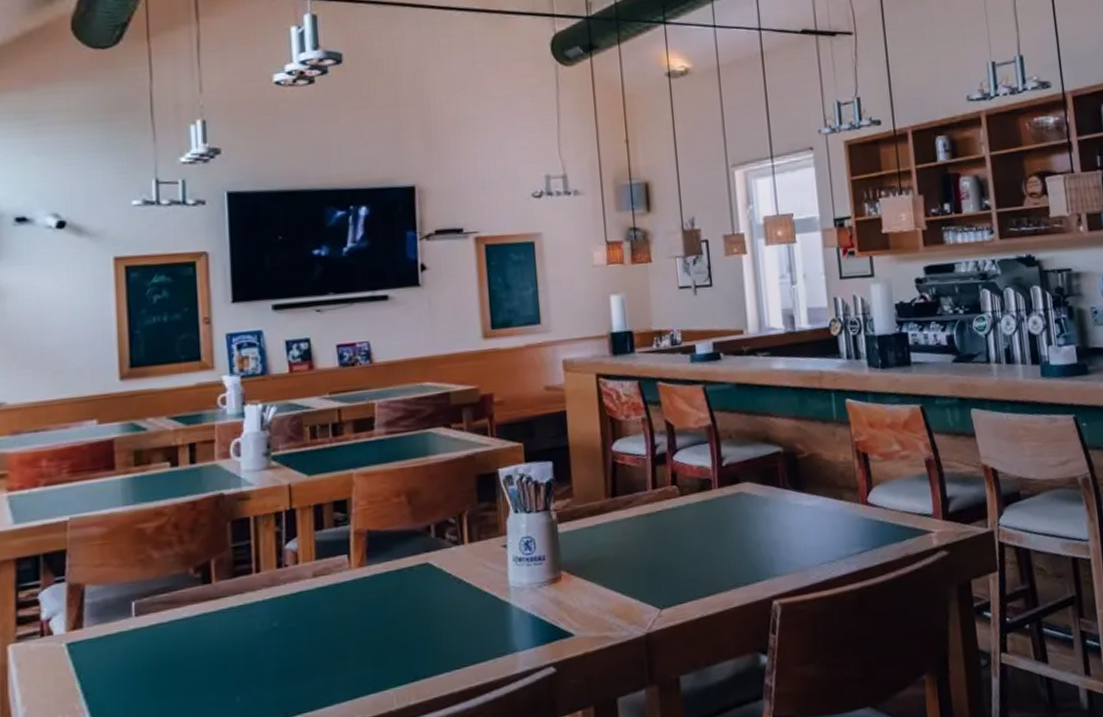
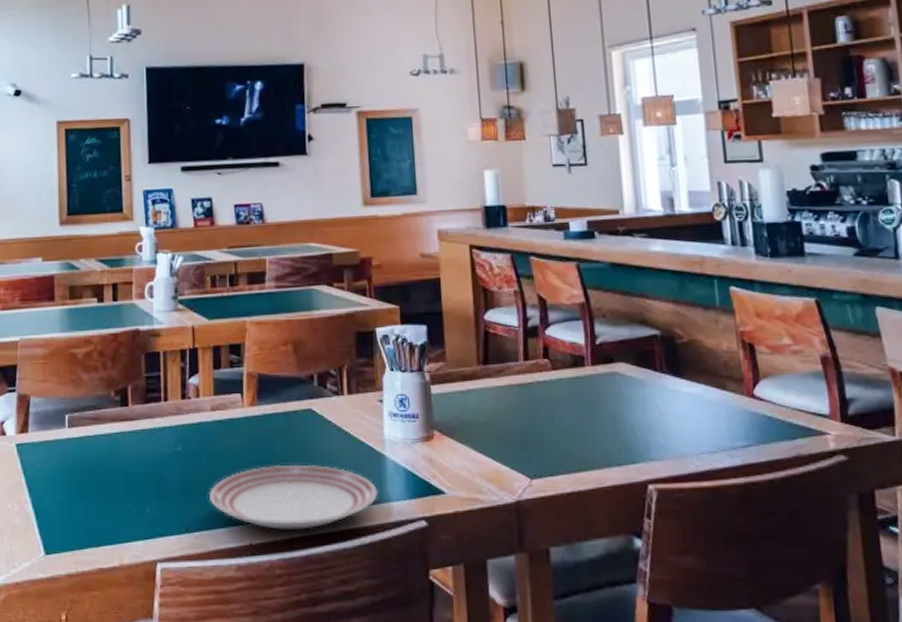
dinner plate: none [312,622,504,700] -> present [209,464,379,530]

